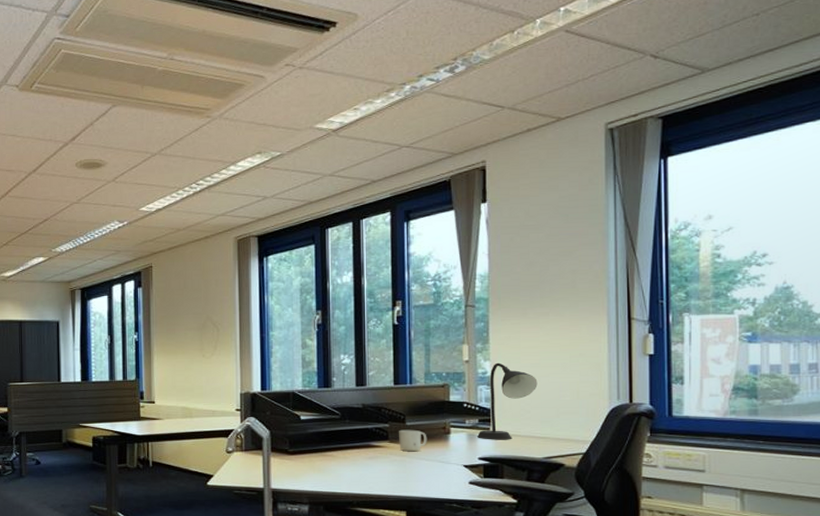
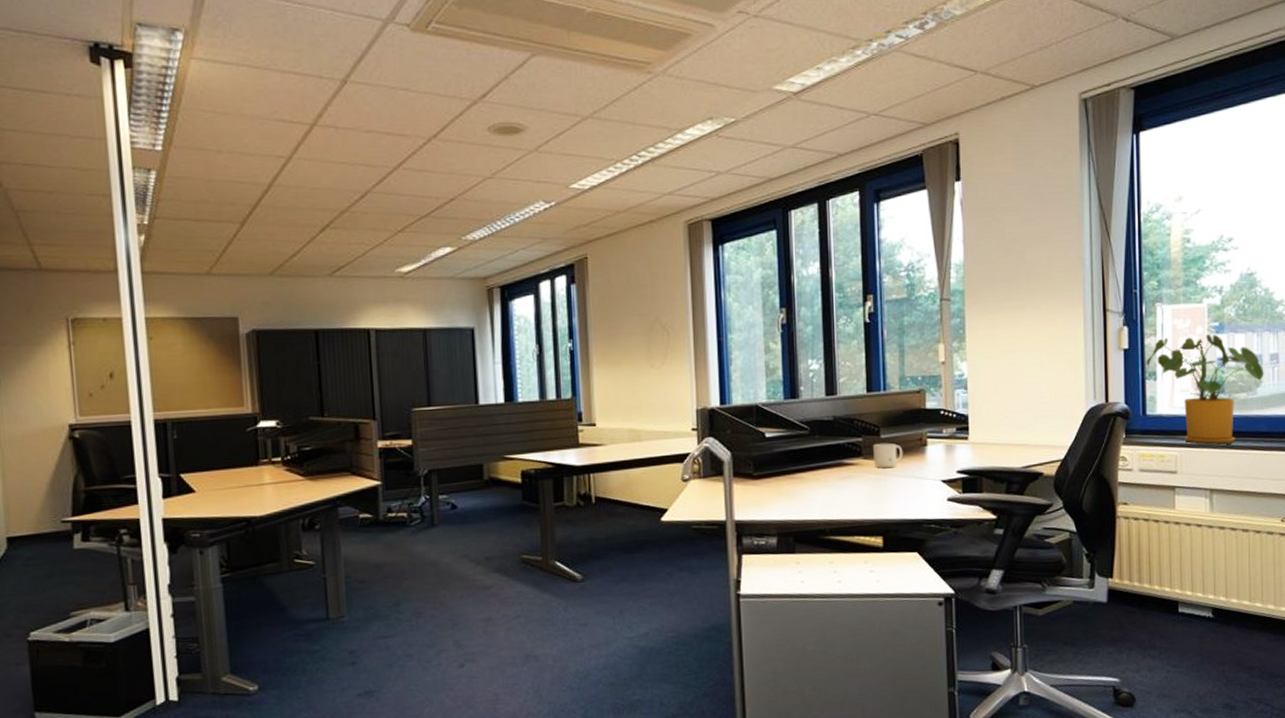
desk lamp: present [477,362,538,440] -> none [955,363,1015,451]
house plant: none [673,342,802,448] -> present [1146,333,1264,446]

